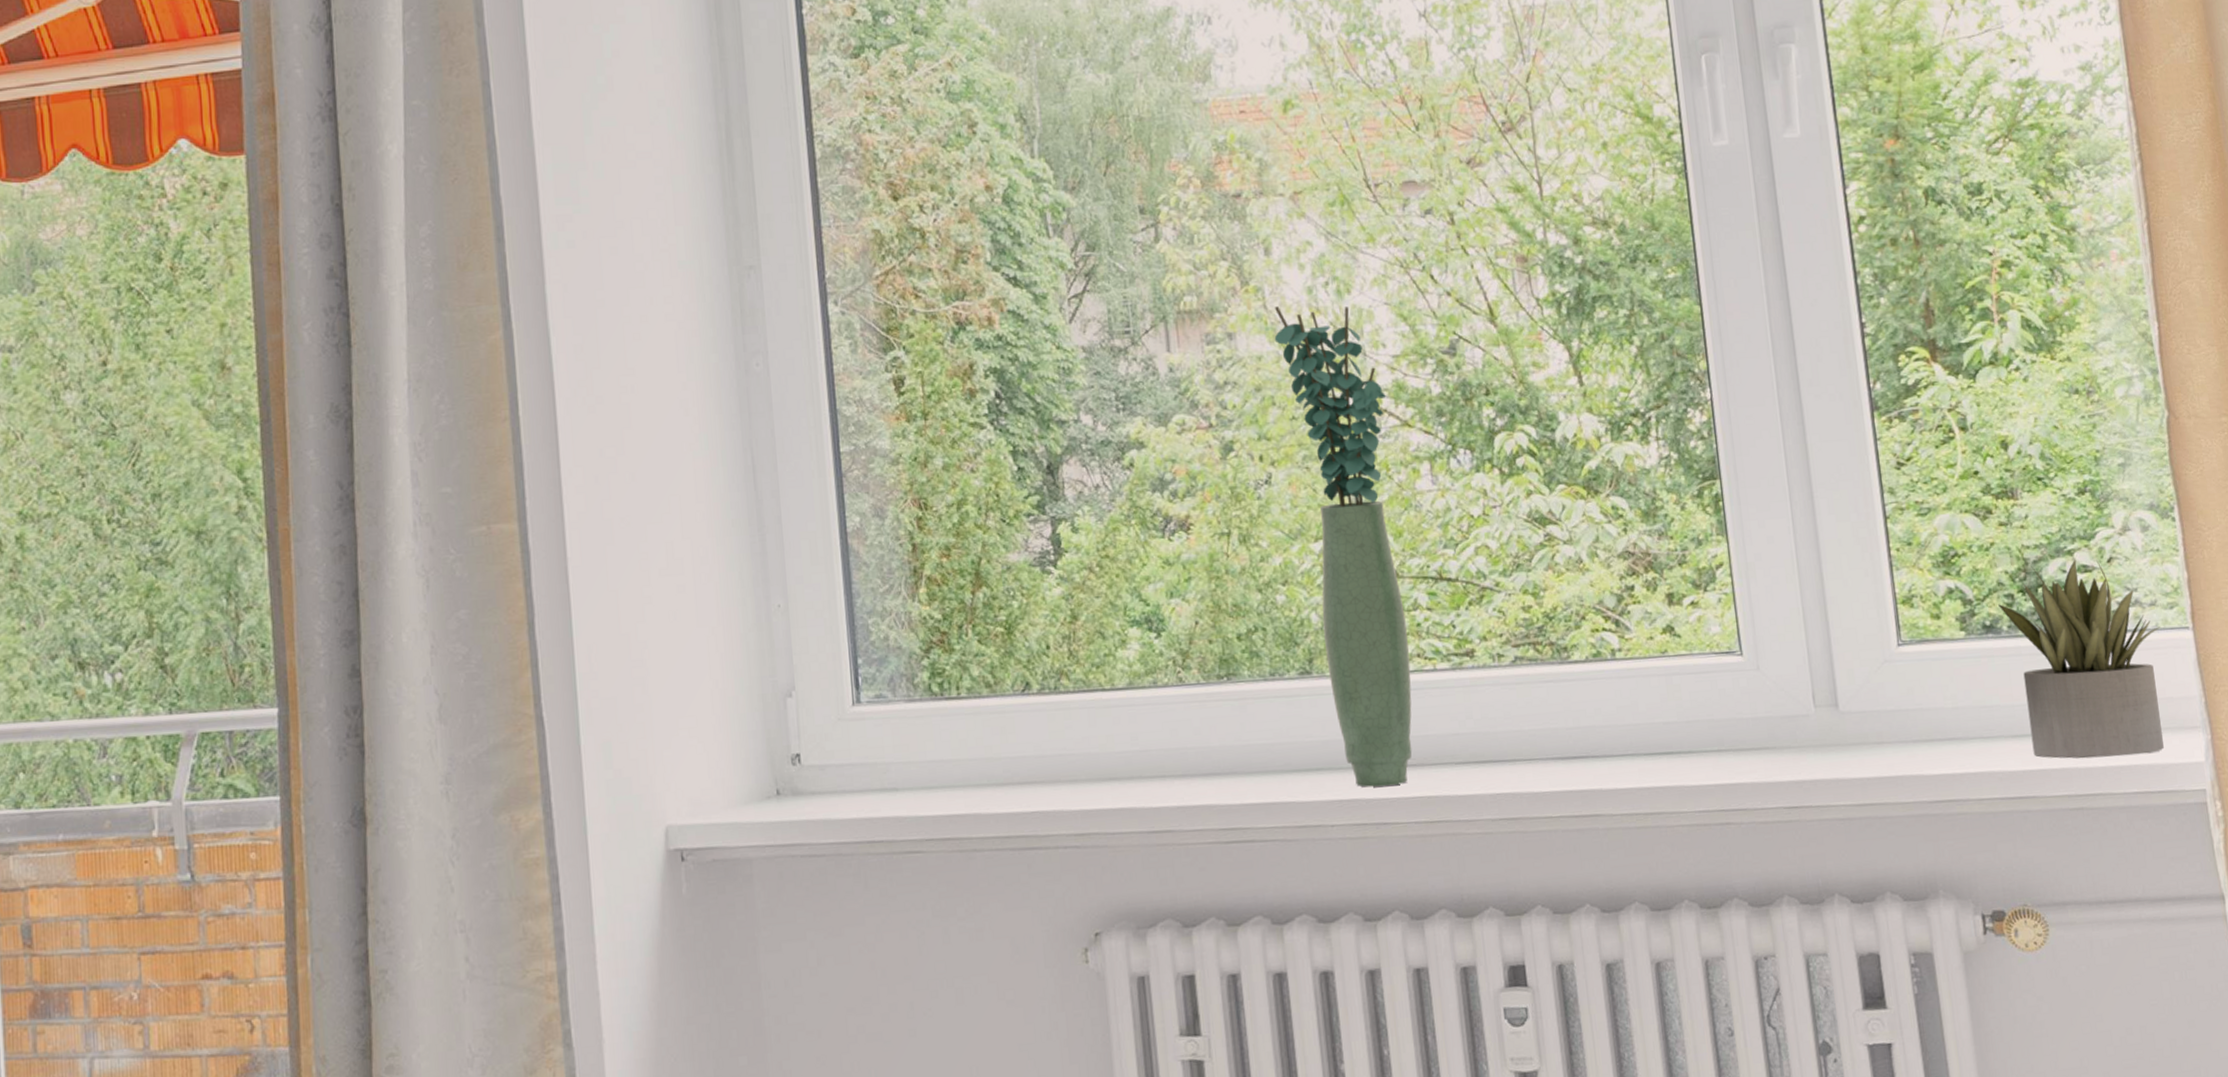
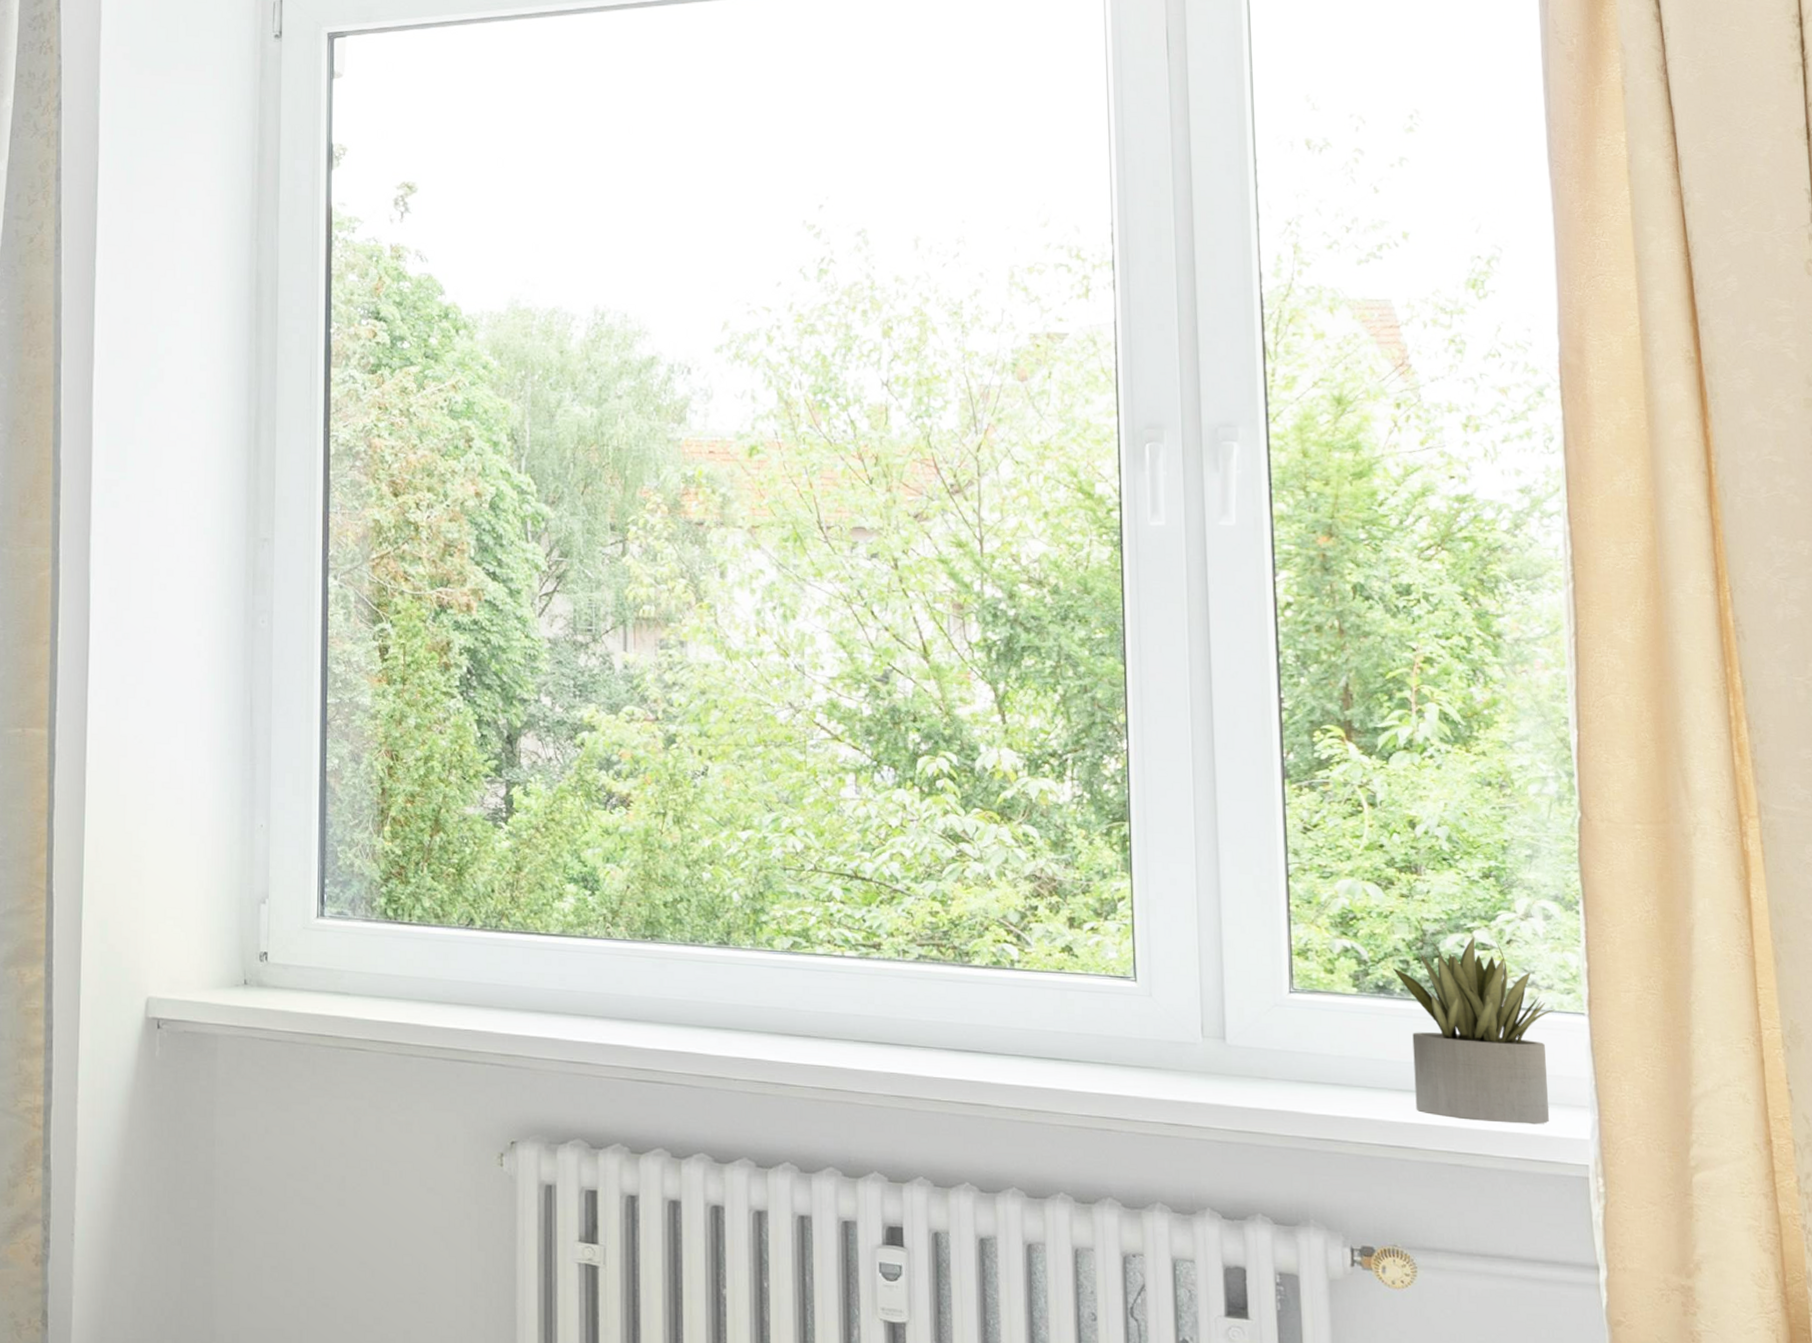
vase: present [1274,306,1413,787] -> none [722,623,820,1052]

